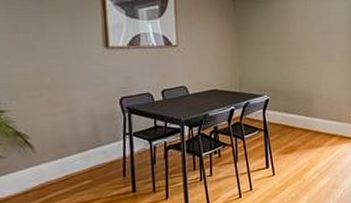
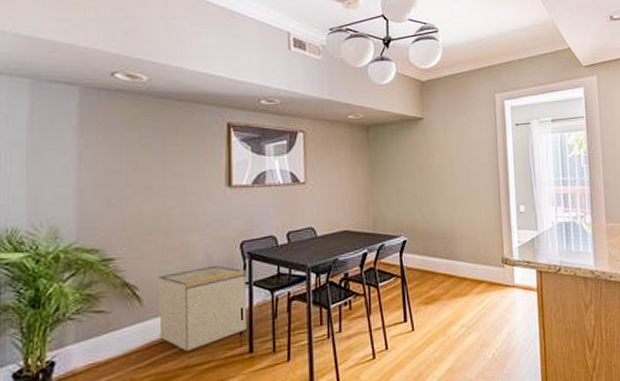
storage bin: none [47,118,129,190] -> present [159,265,246,351]

